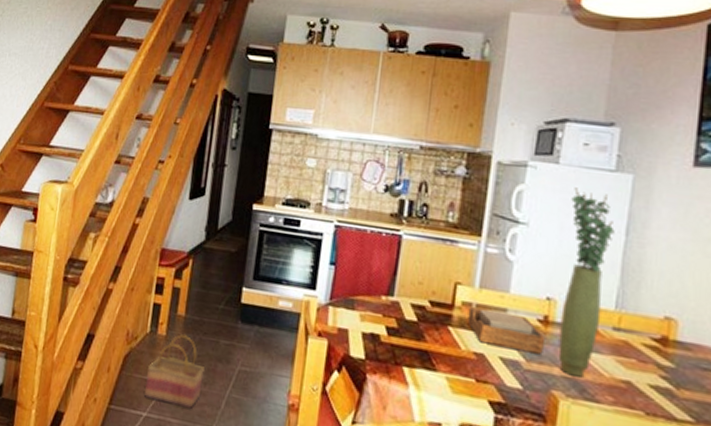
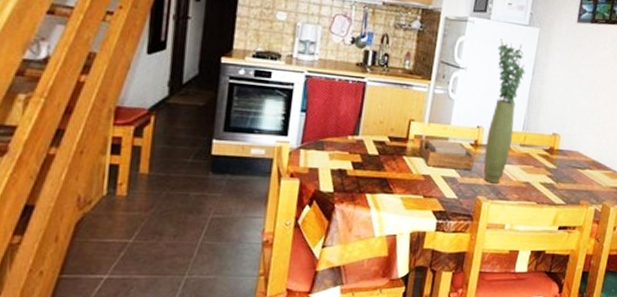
basket: present [144,334,205,409] -> none [103,192,174,263]

